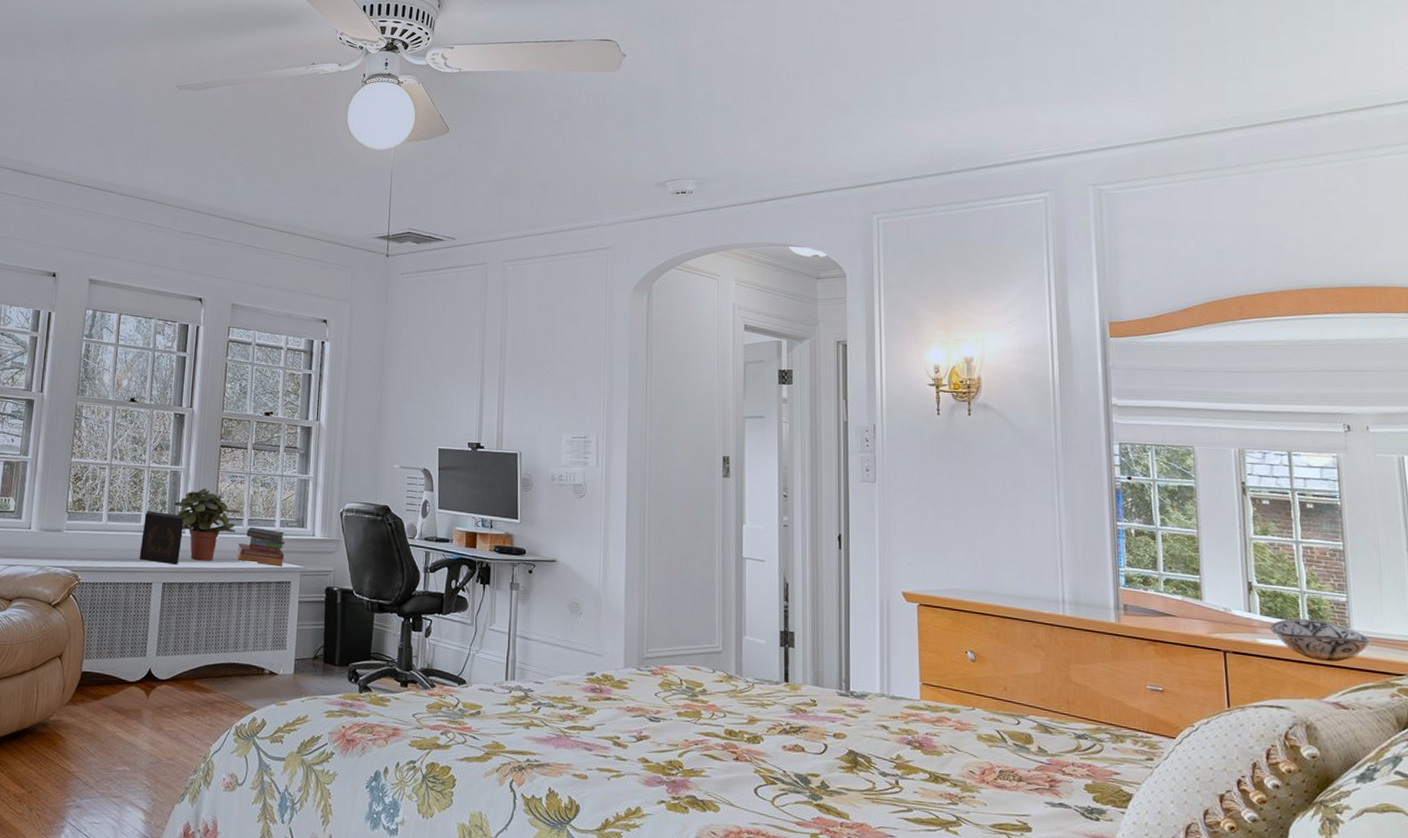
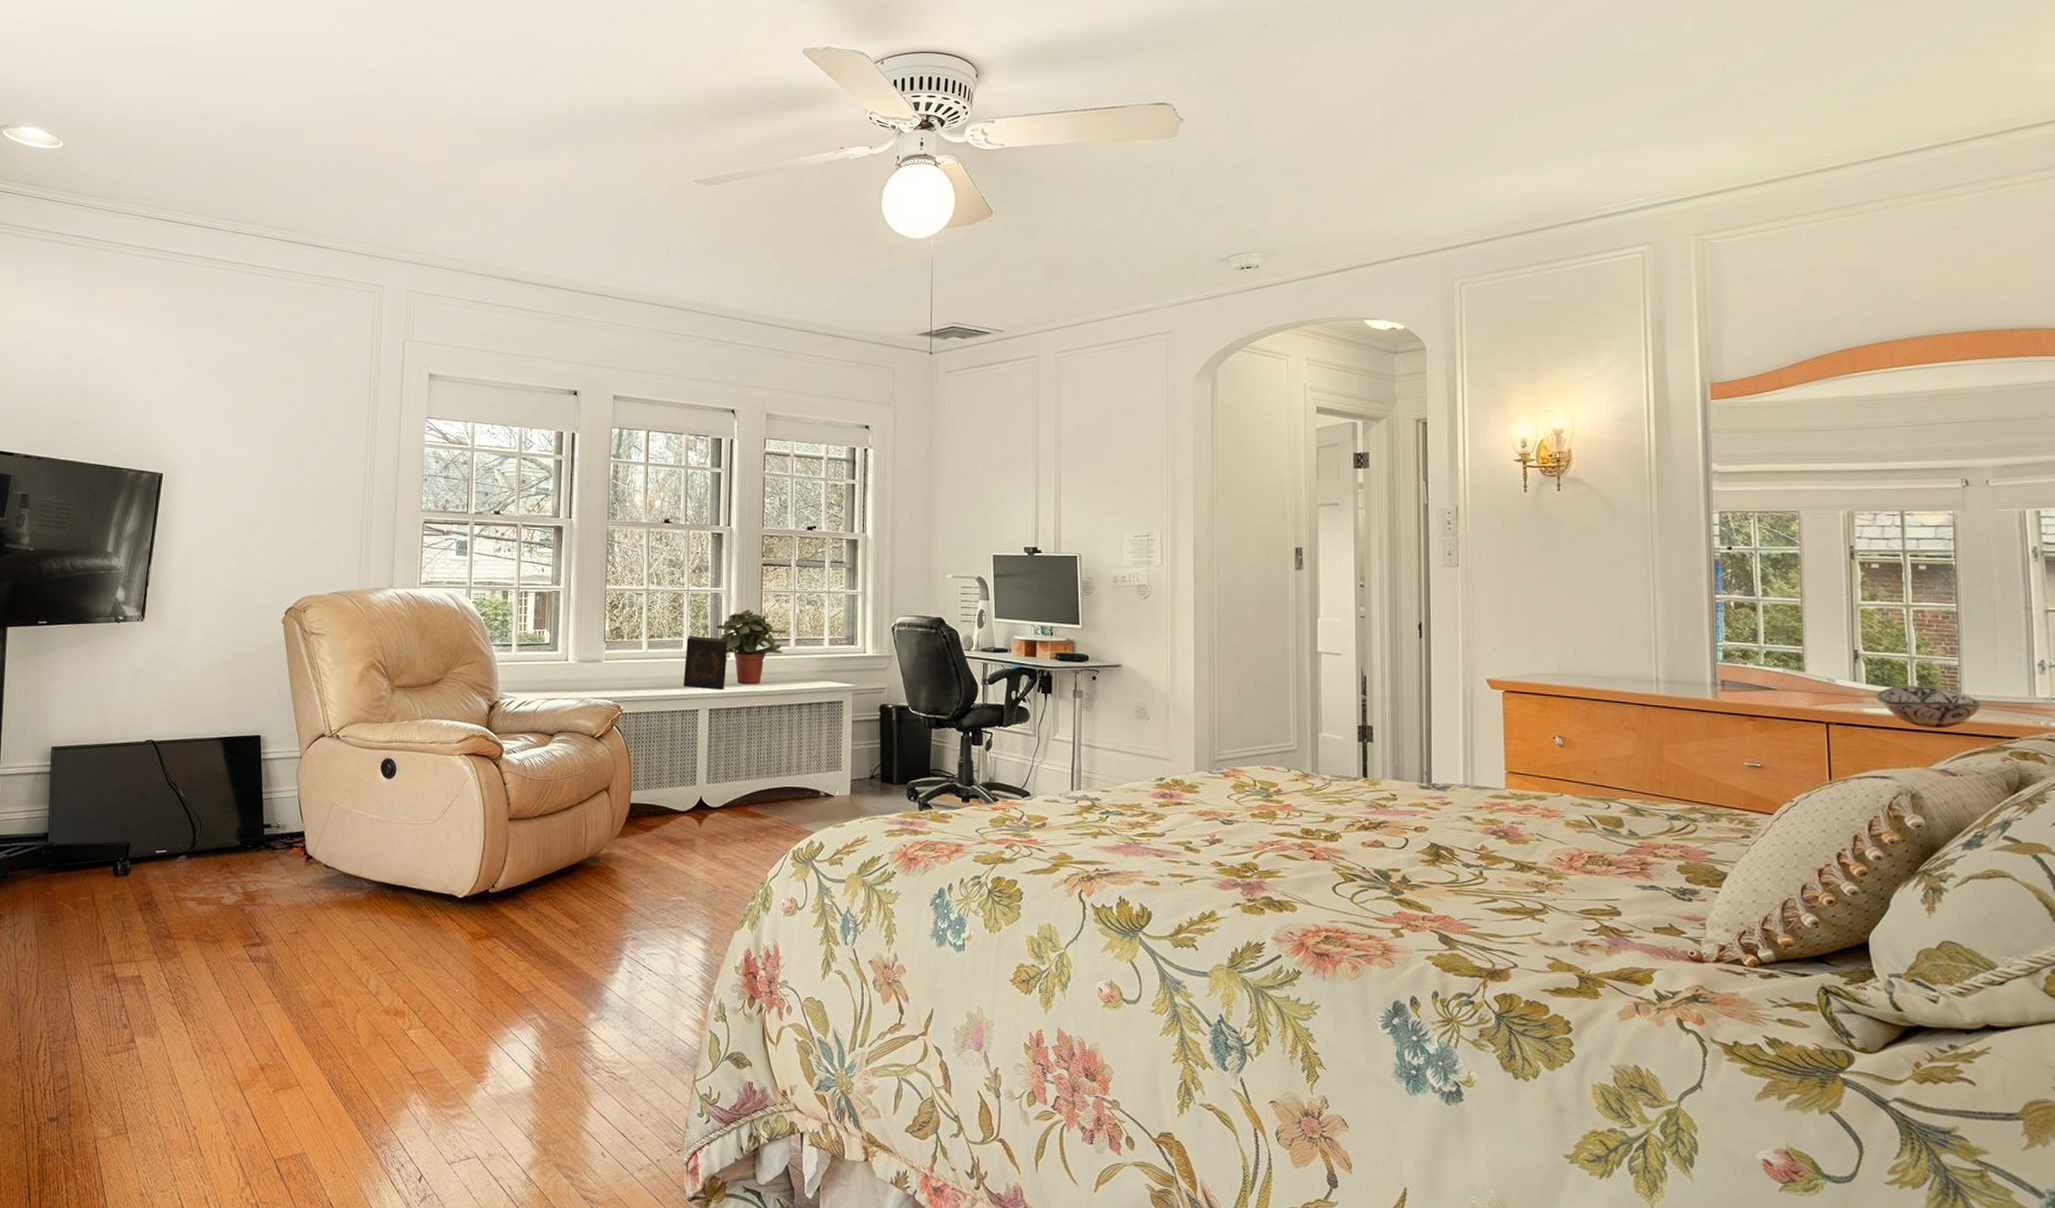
books: present [237,526,285,566] -> none [785,646,836,686]

